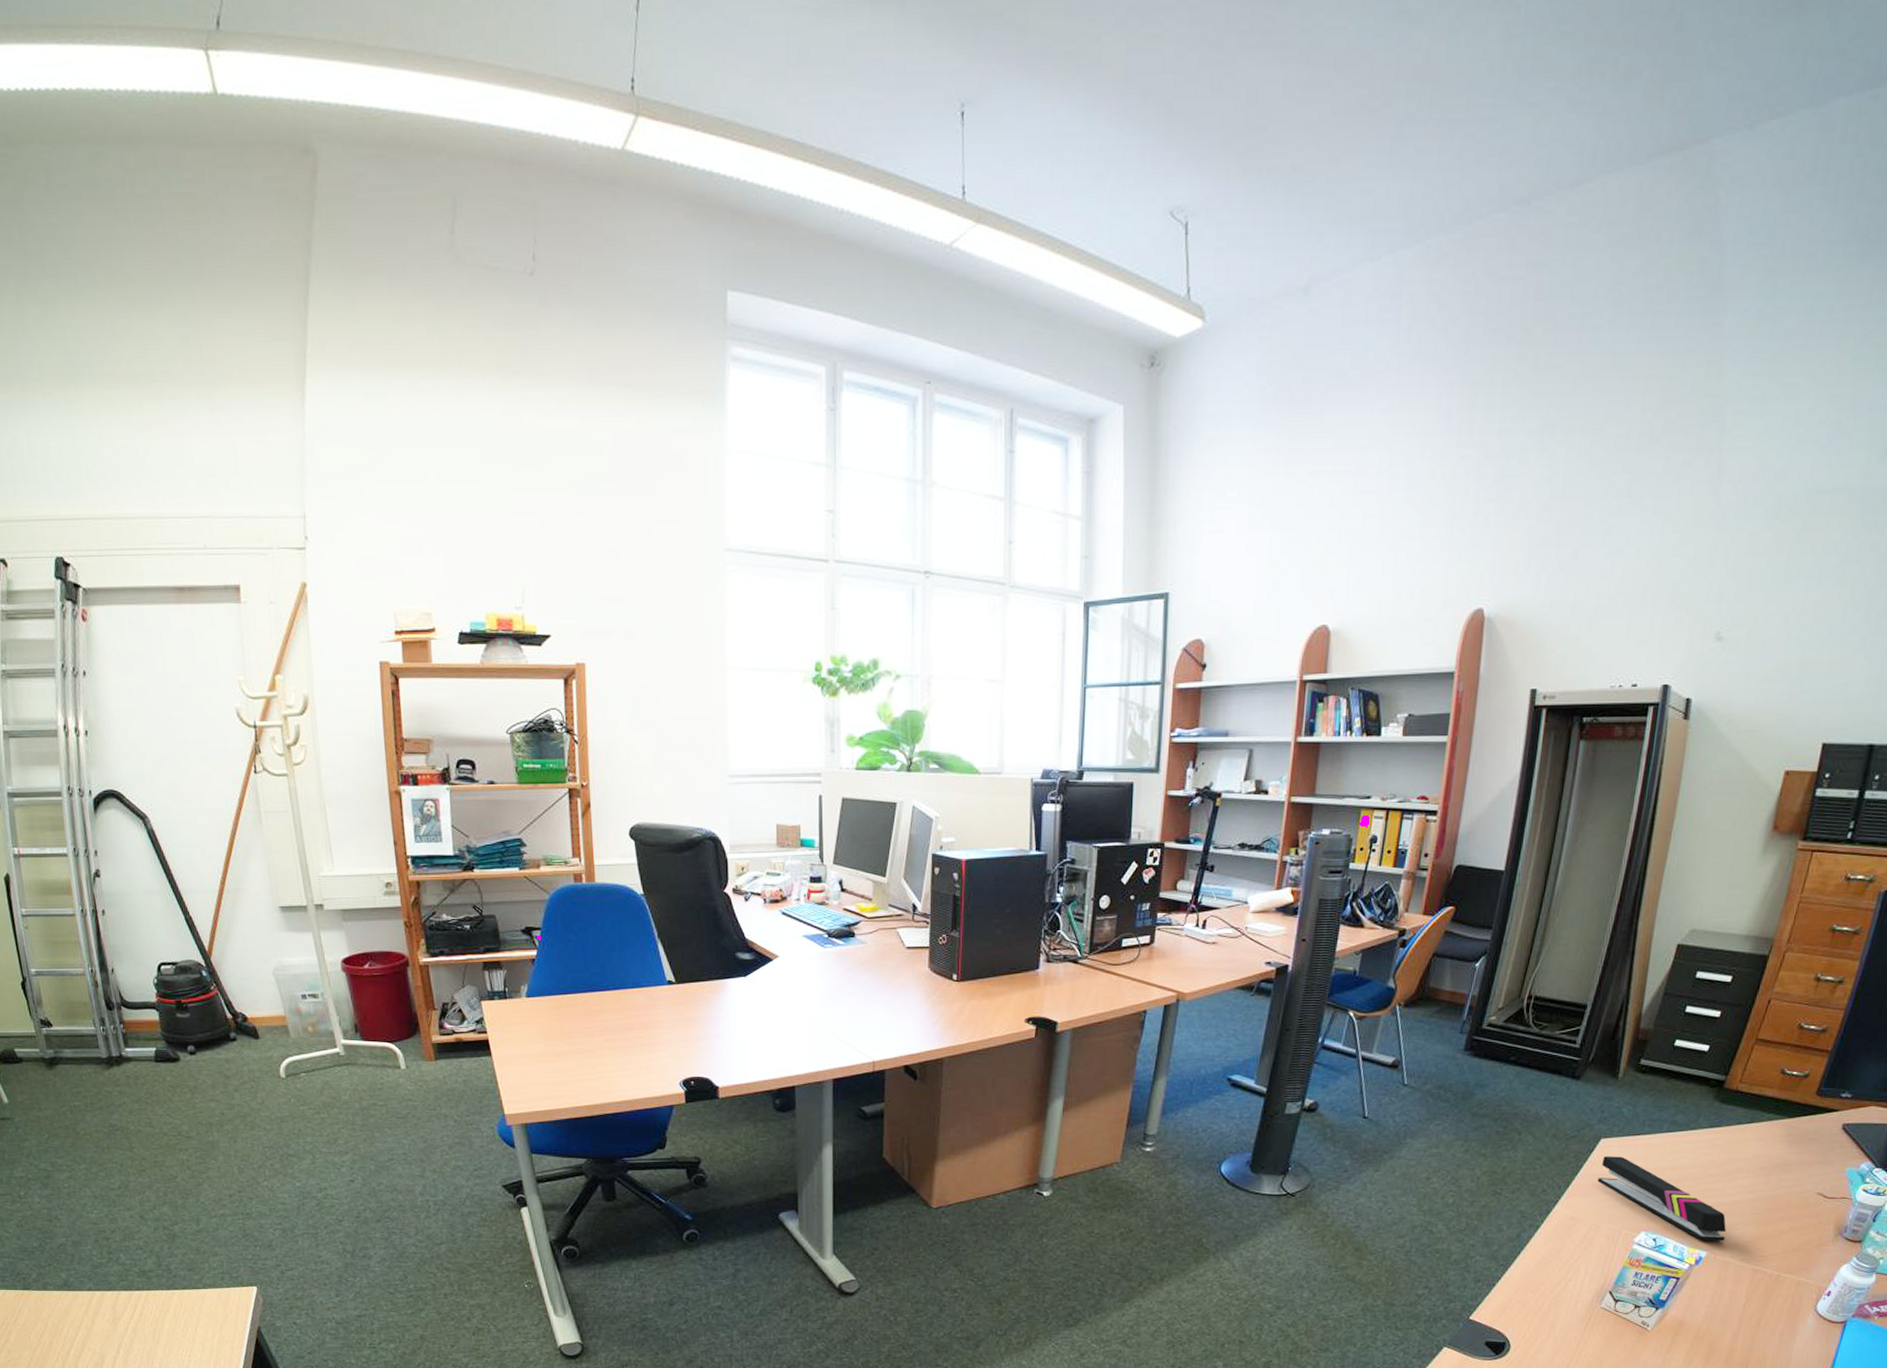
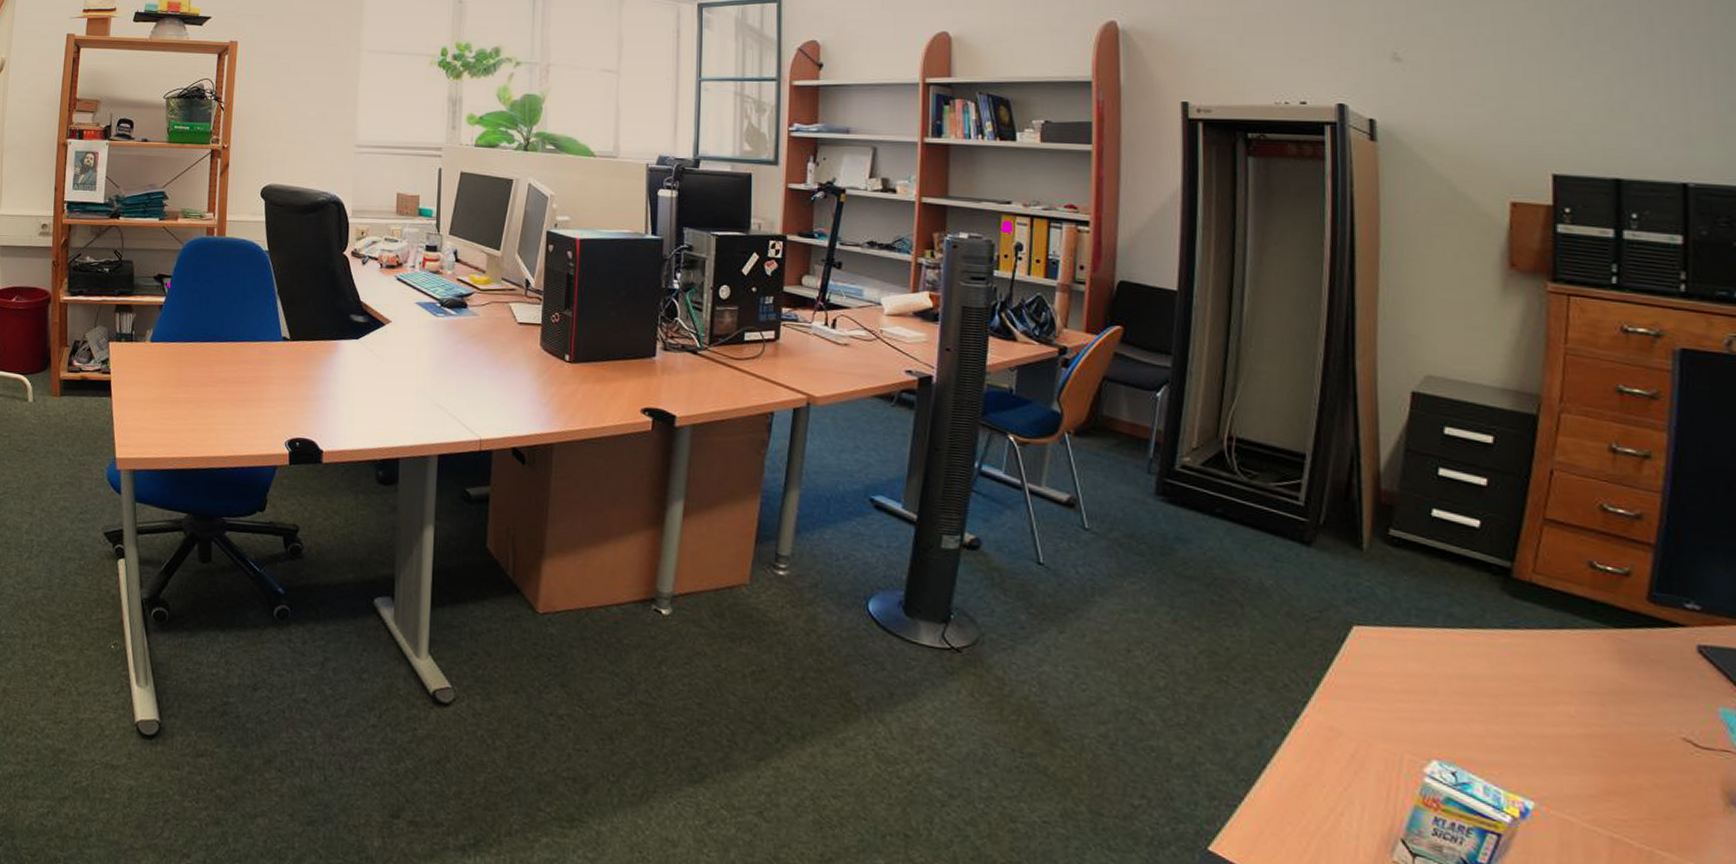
stapler: present [1597,1156,1727,1241] -> none [1357,649,1558,790]

